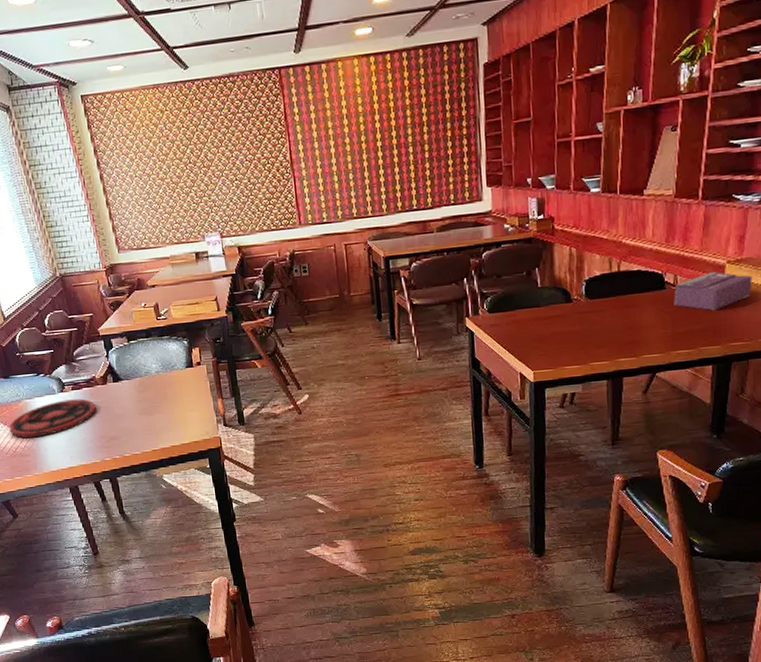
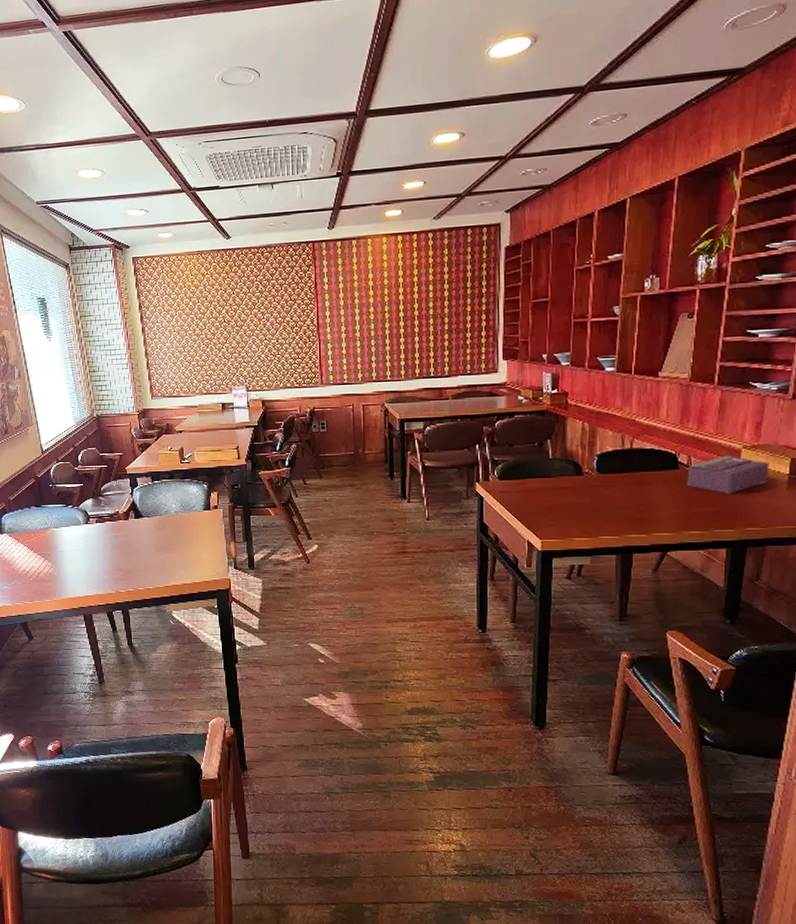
plate: present [8,398,97,438] -> none [34,531,117,565]

